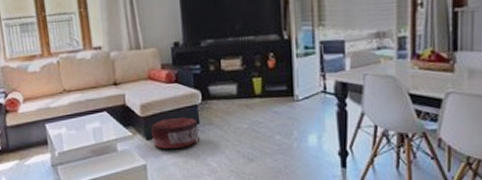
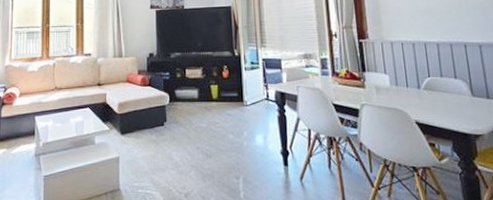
pouf: present [151,117,201,149] -> none [126,115,167,143]

